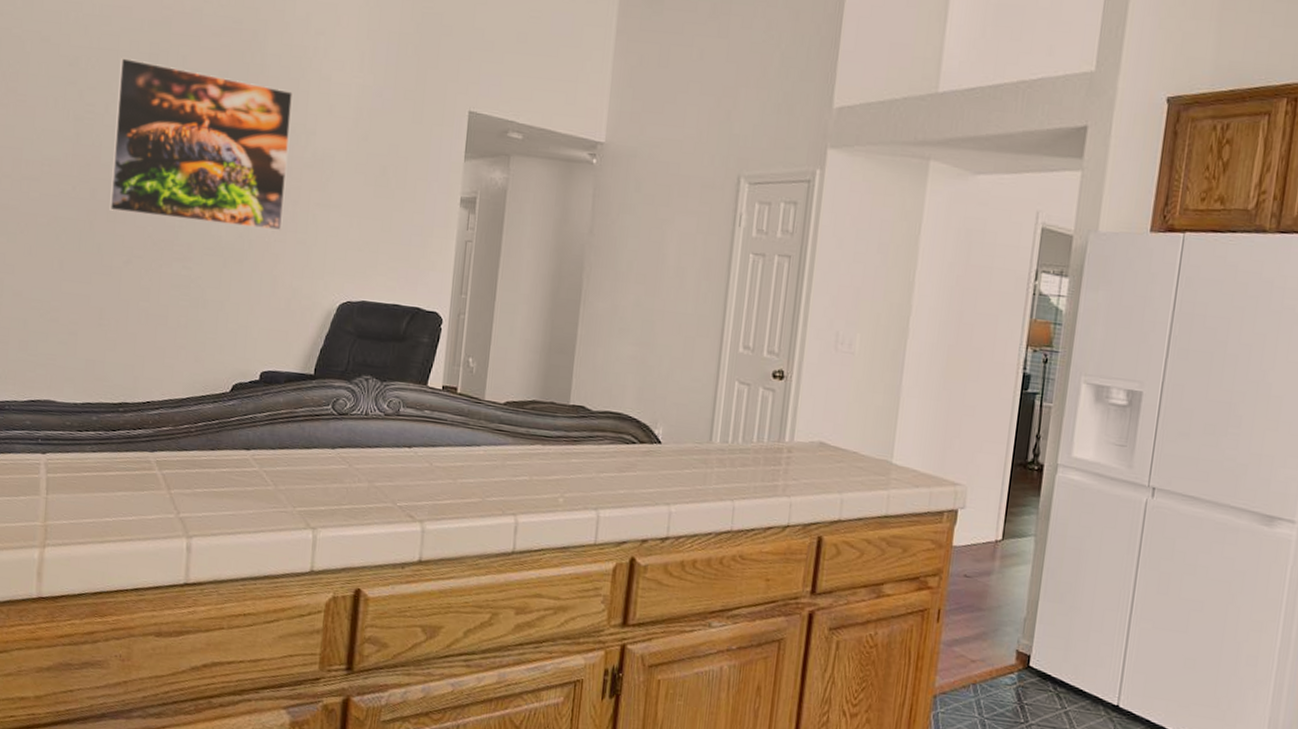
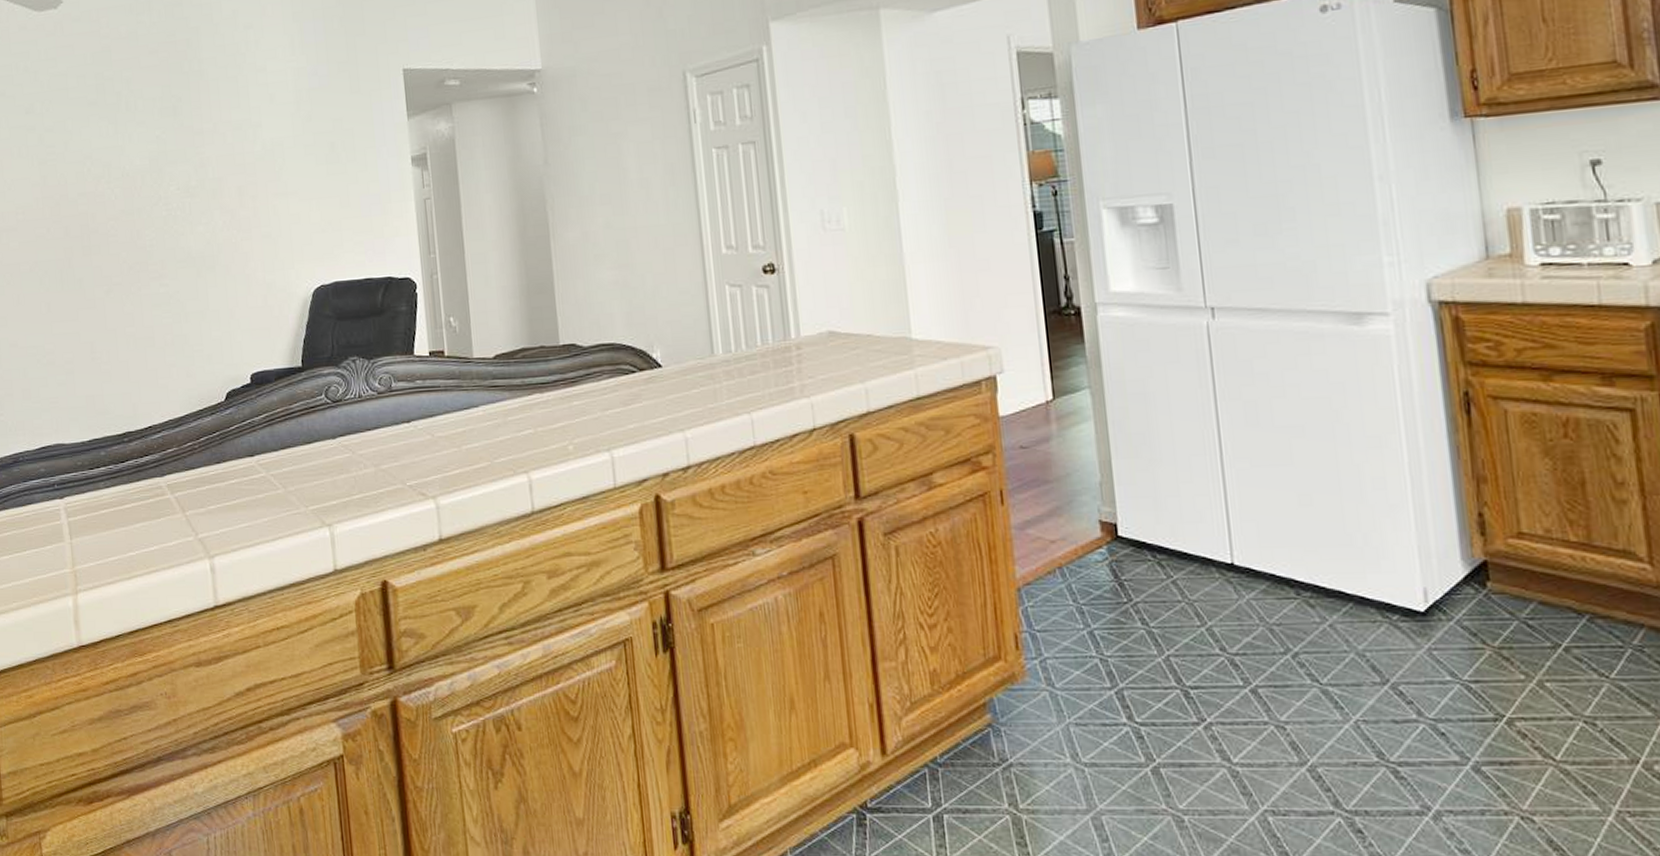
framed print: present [109,57,294,230] -> none [70,89,246,244]

